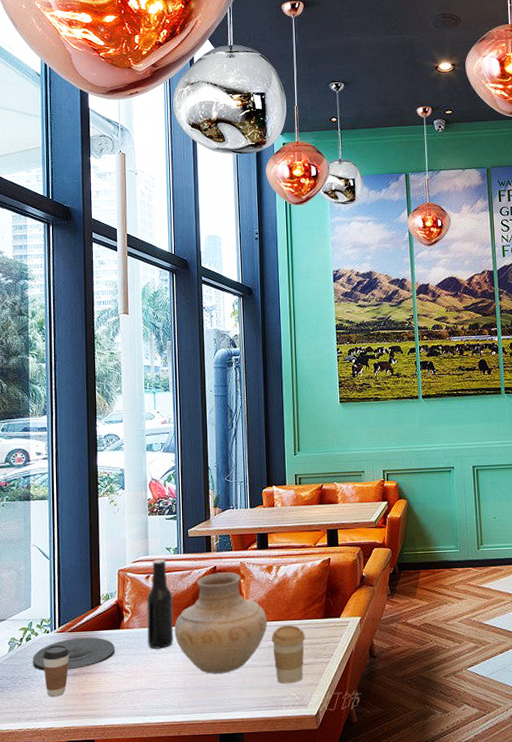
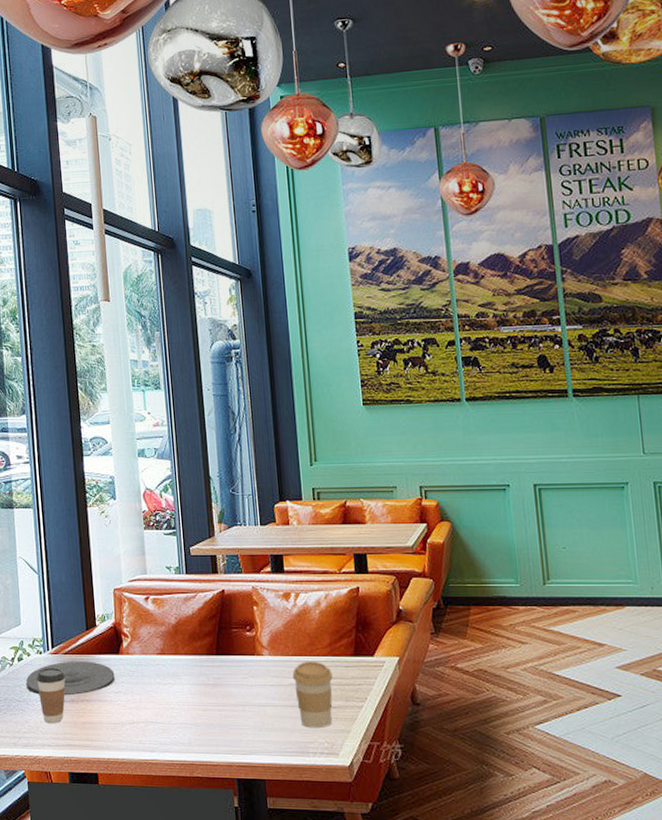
beer bottle: present [146,558,174,649] -> none [147,578,180,679]
vase: present [174,572,267,674] -> none [179,597,287,711]

